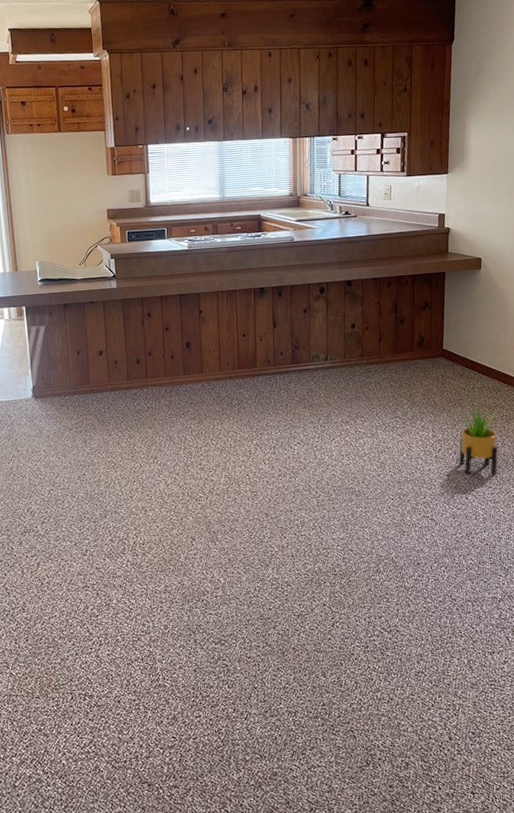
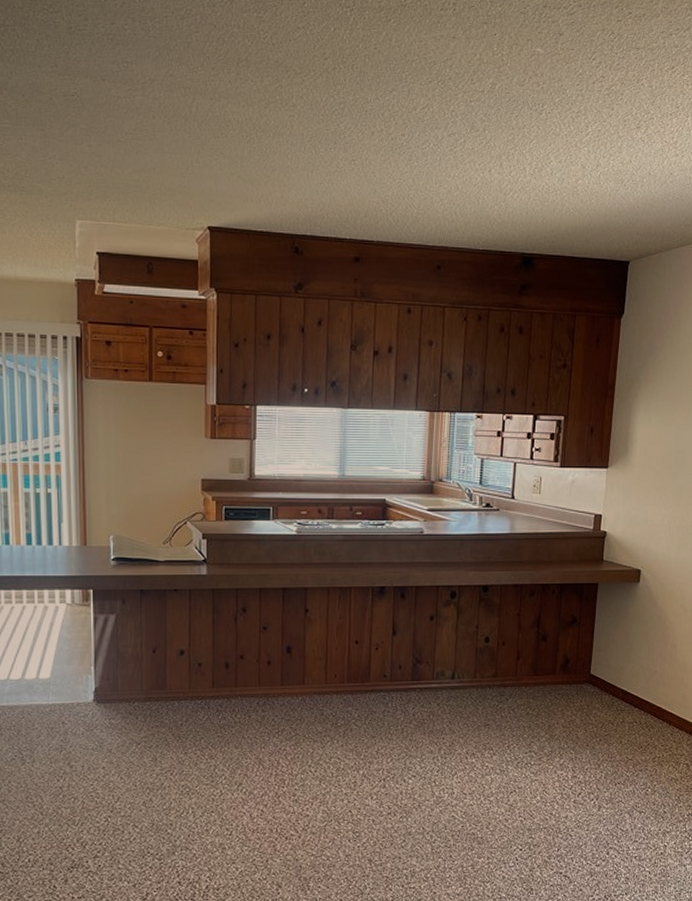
potted plant: present [459,402,498,475] -> none [602,740,648,827]

